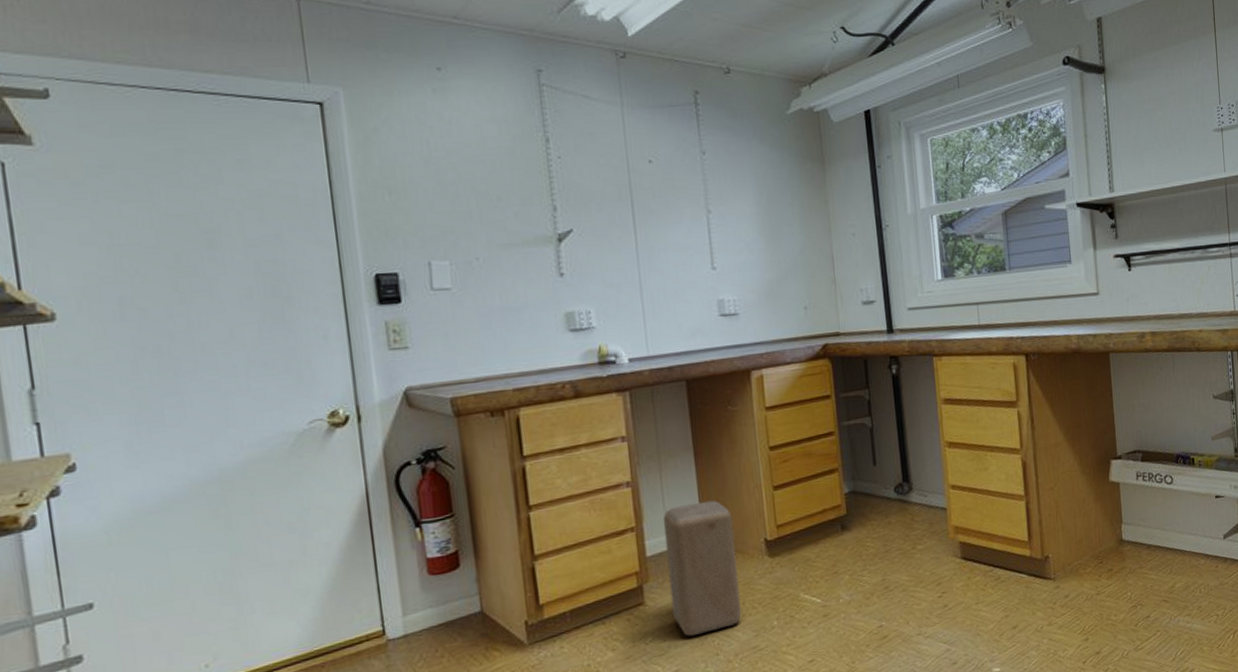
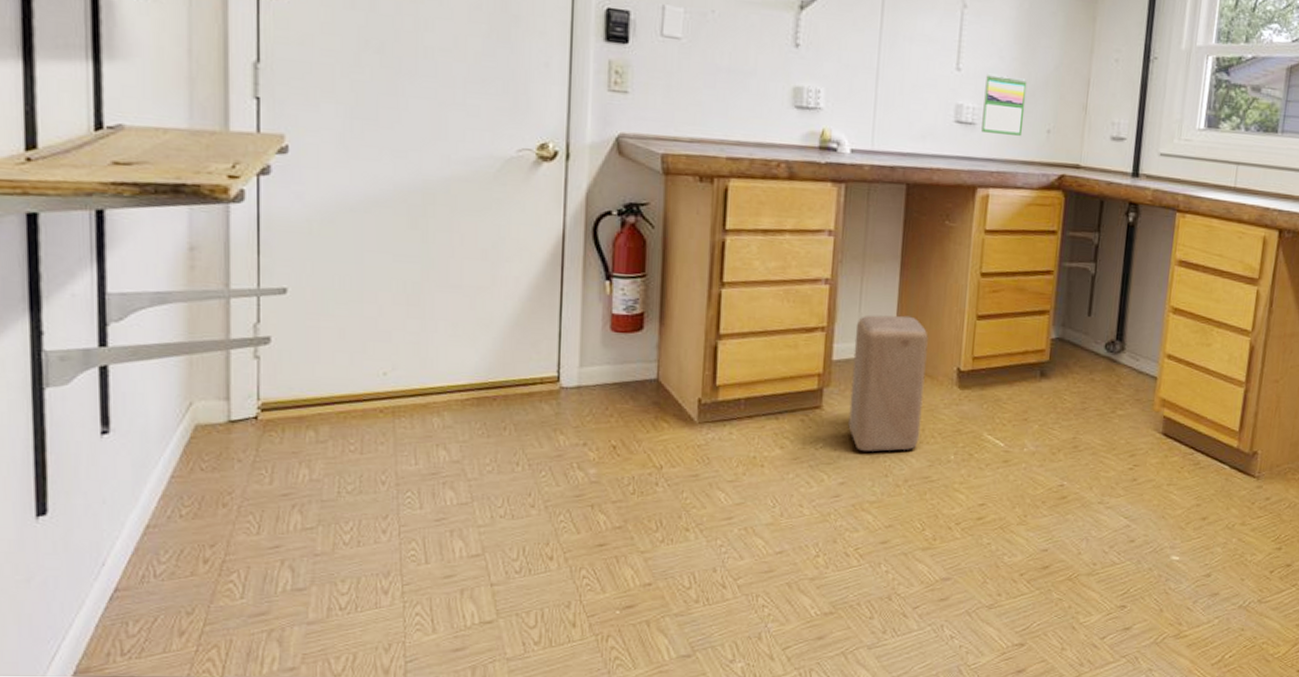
calendar: none [740,265,783,320] -> present [981,73,1028,136]

